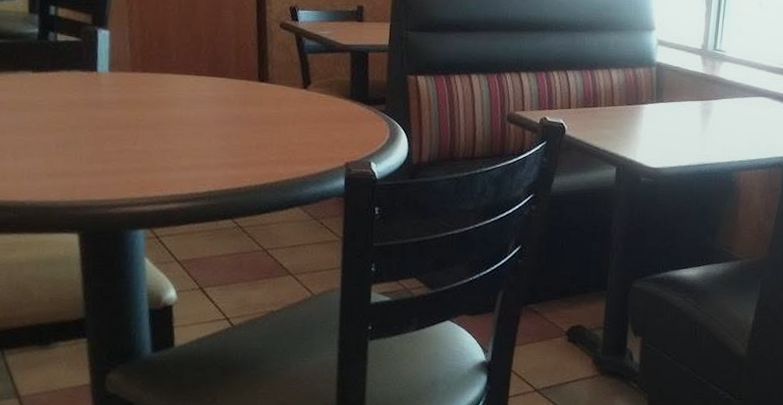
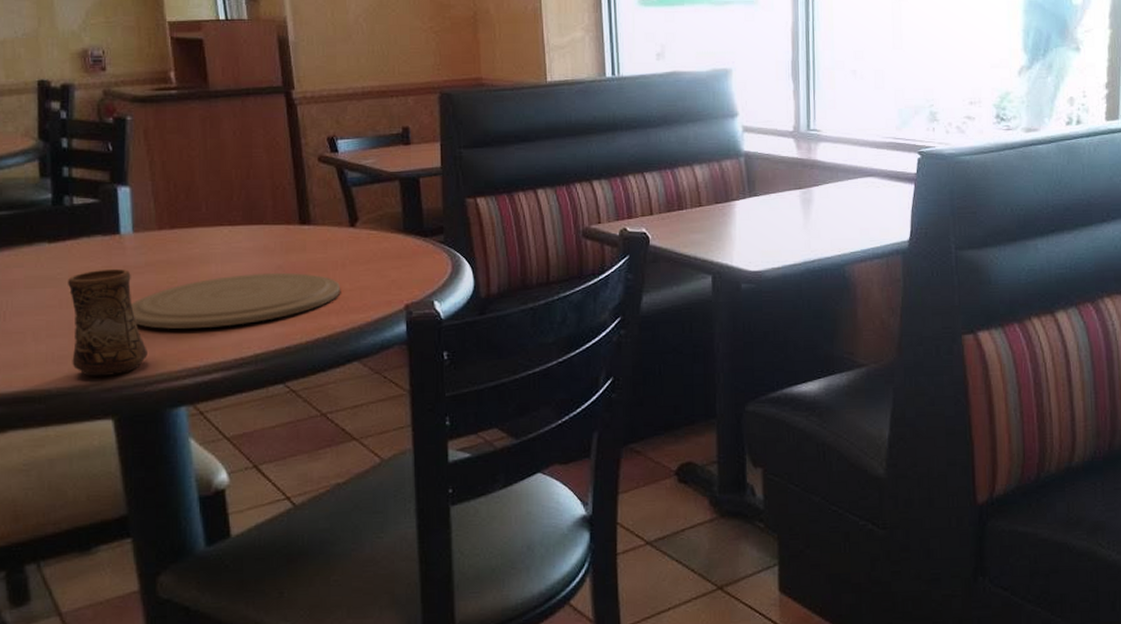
cup: none [45,101,114,196] -> present [68,268,147,377]
plate: none [102,120,290,164] -> present [131,272,341,329]

